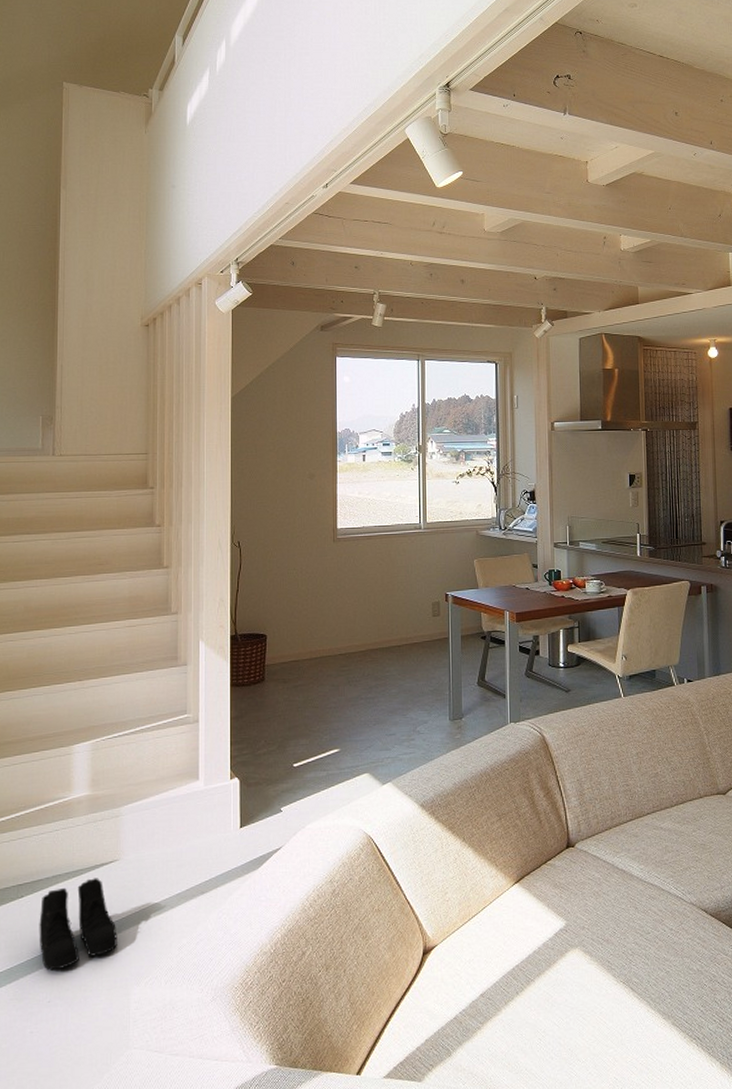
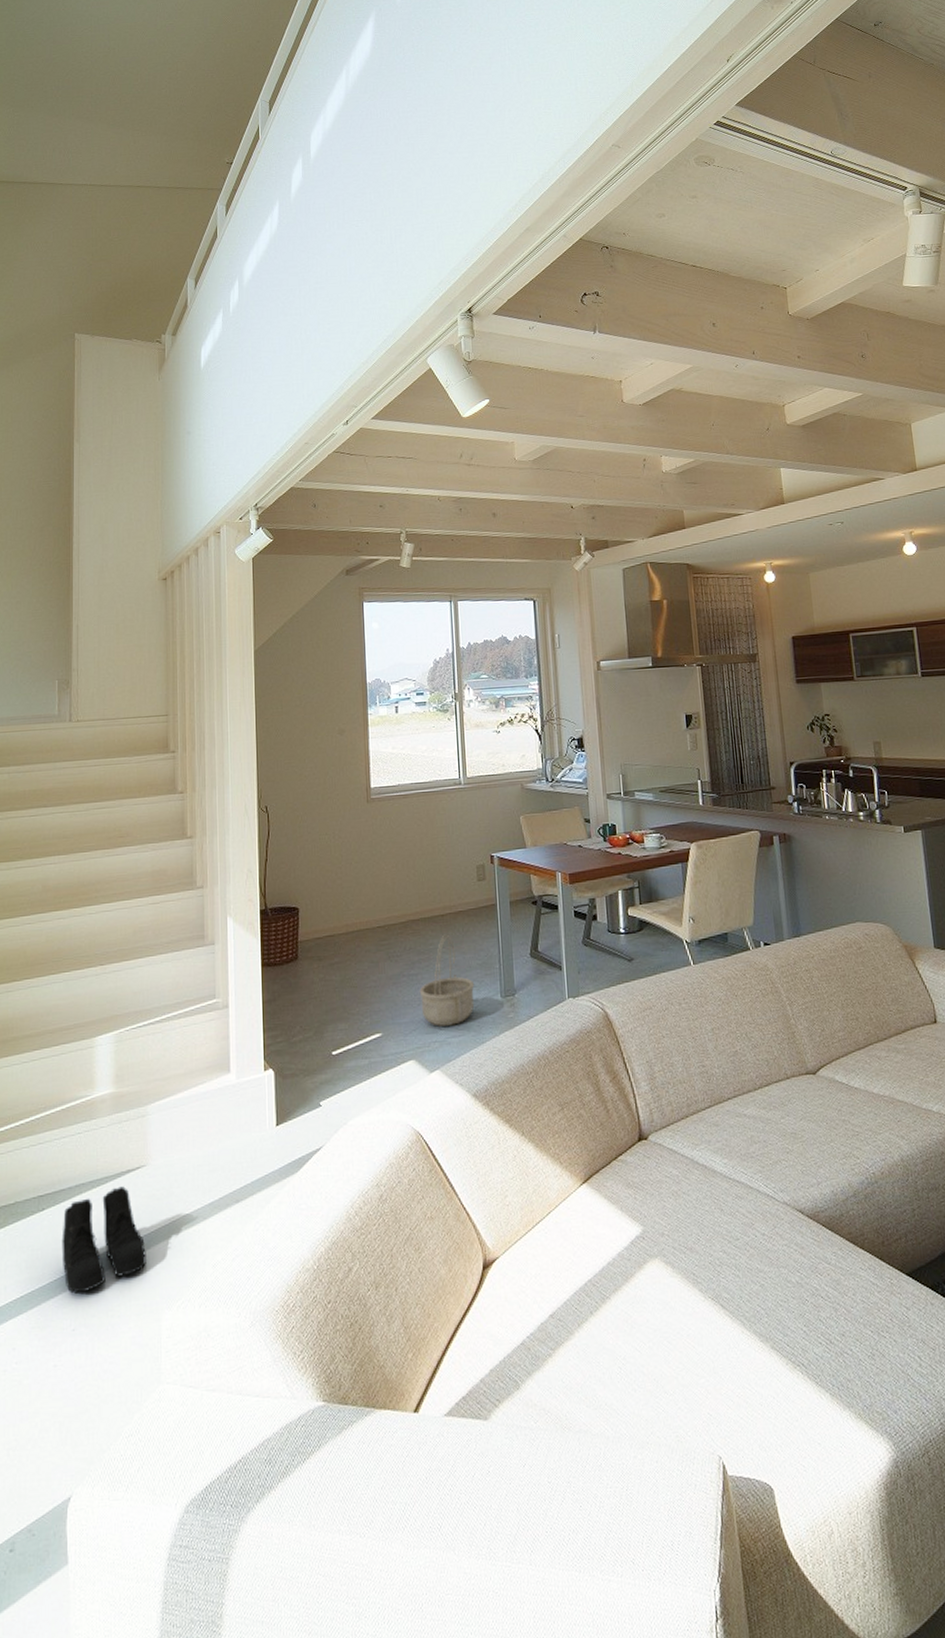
basket: none [375,663,426,745] -> present [419,934,475,1027]

